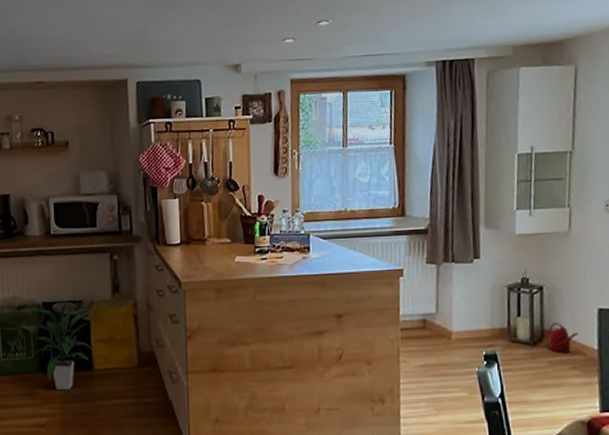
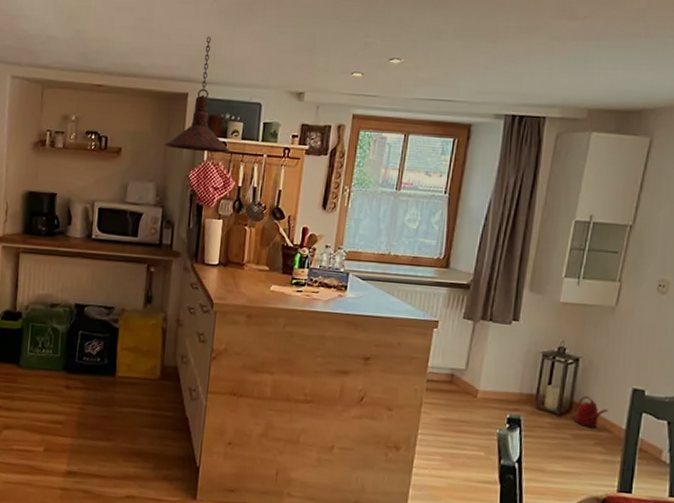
indoor plant: present [27,299,95,390] -> none [57,304,120,392]
pendant light: none [112,21,176,135] -> present [165,36,230,153]

